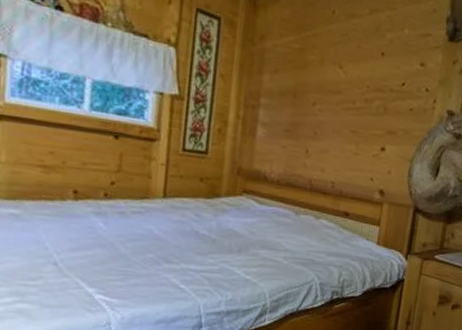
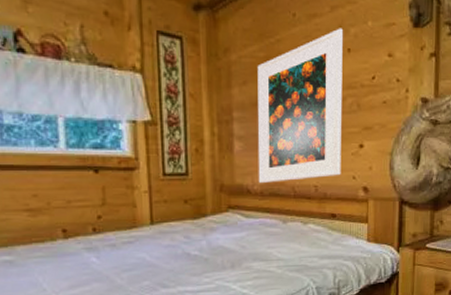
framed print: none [276,31,379,176] -> present [257,28,343,184]

